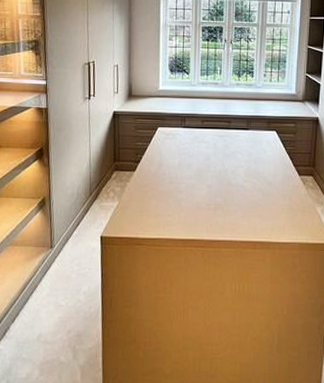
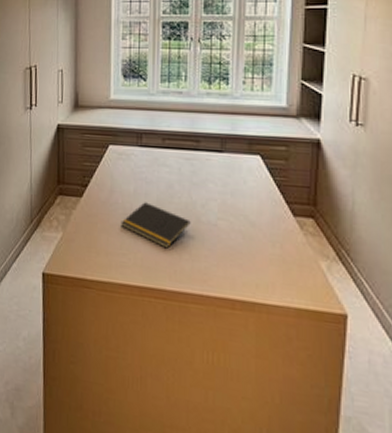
notepad: none [168,172,223,207] -> present [121,202,191,249]

